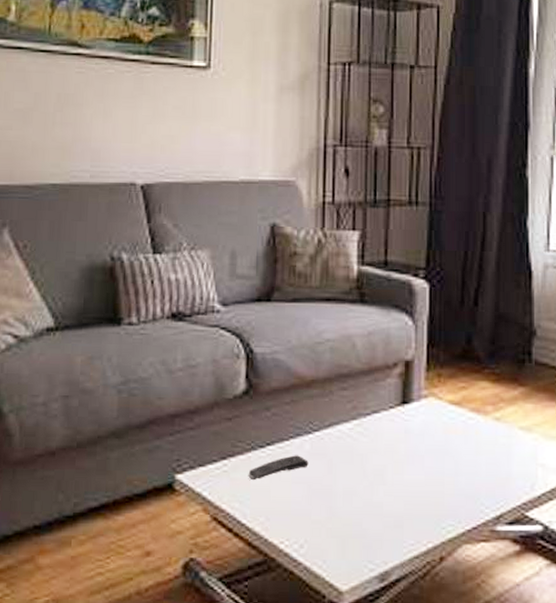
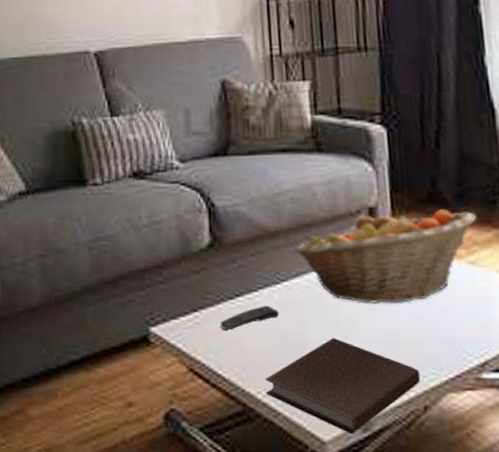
notebook: none [289,489,439,584] -> present [265,338,421,434]
fruit basket: none [329,366,505,457] -> present [294,210,476,305]

